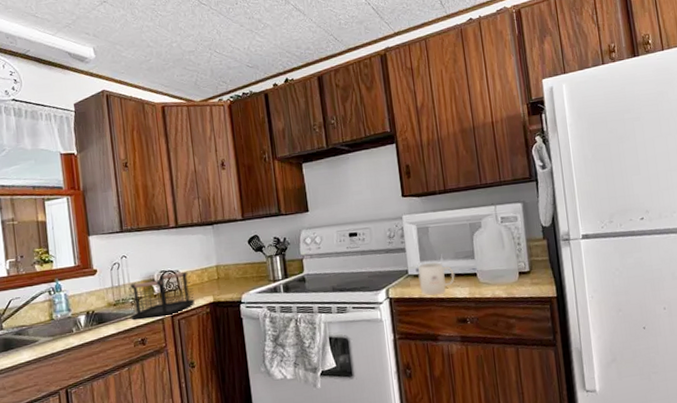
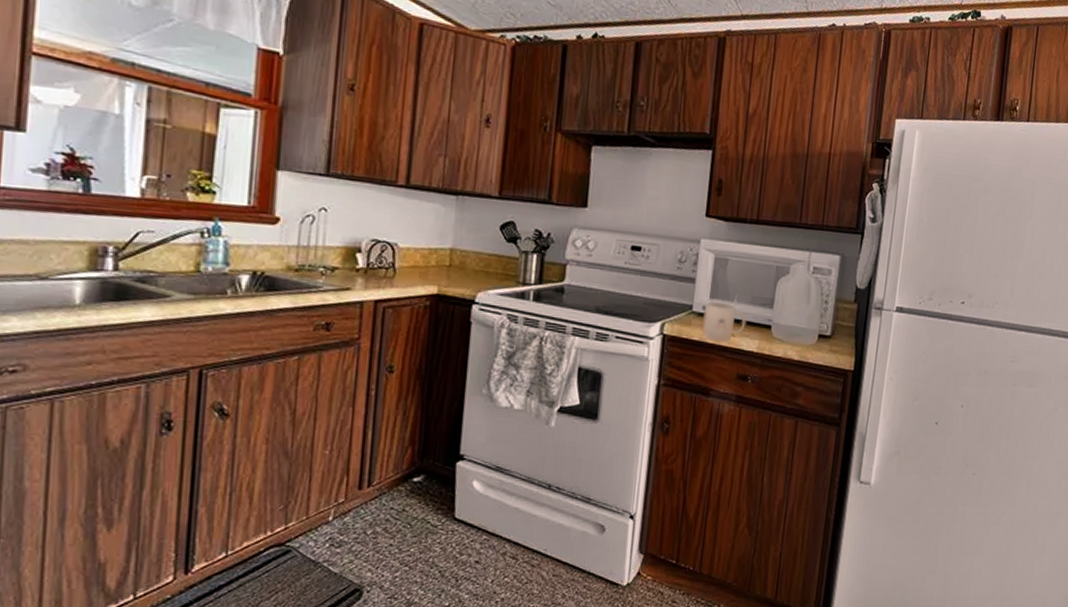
dish rack: present [128,272,195,319] -> none [318,245,414,300]

